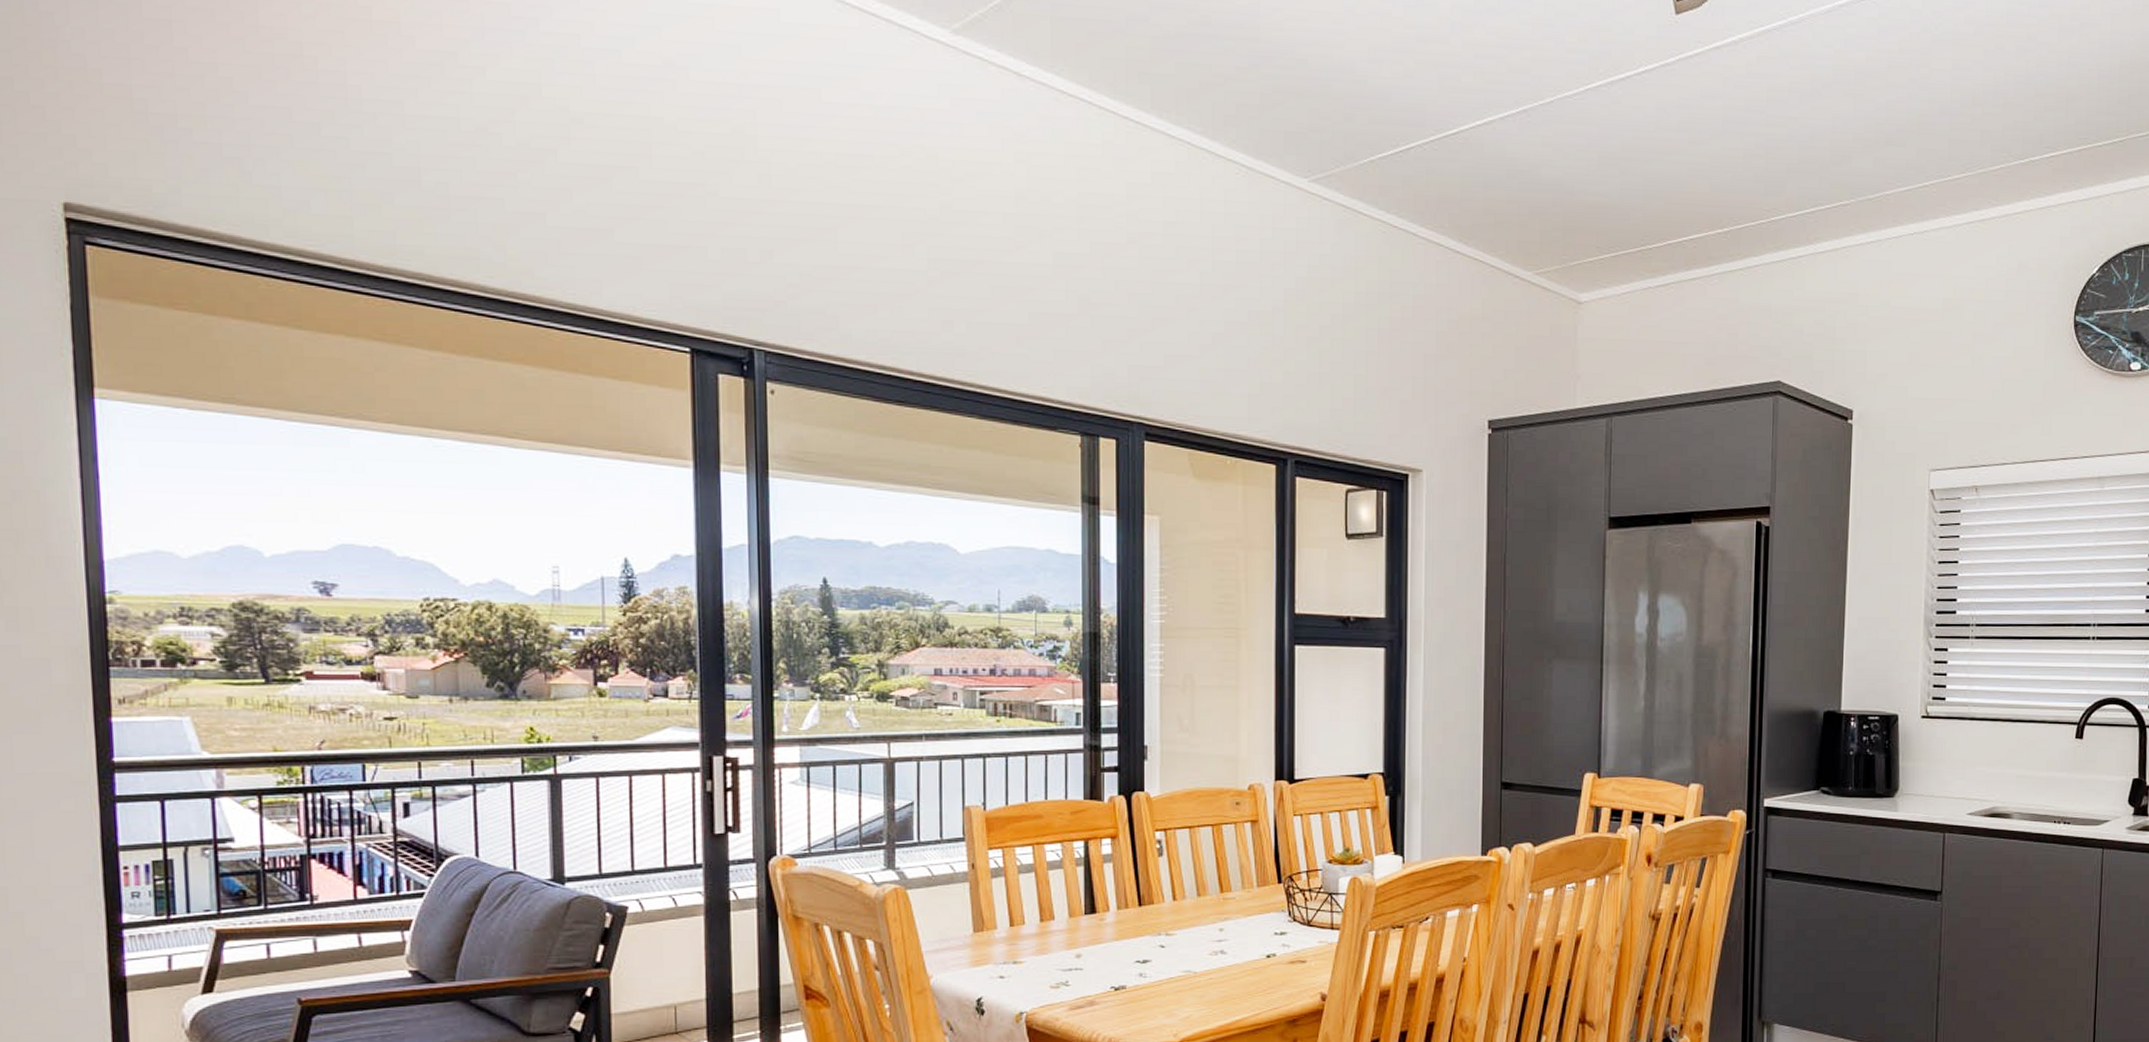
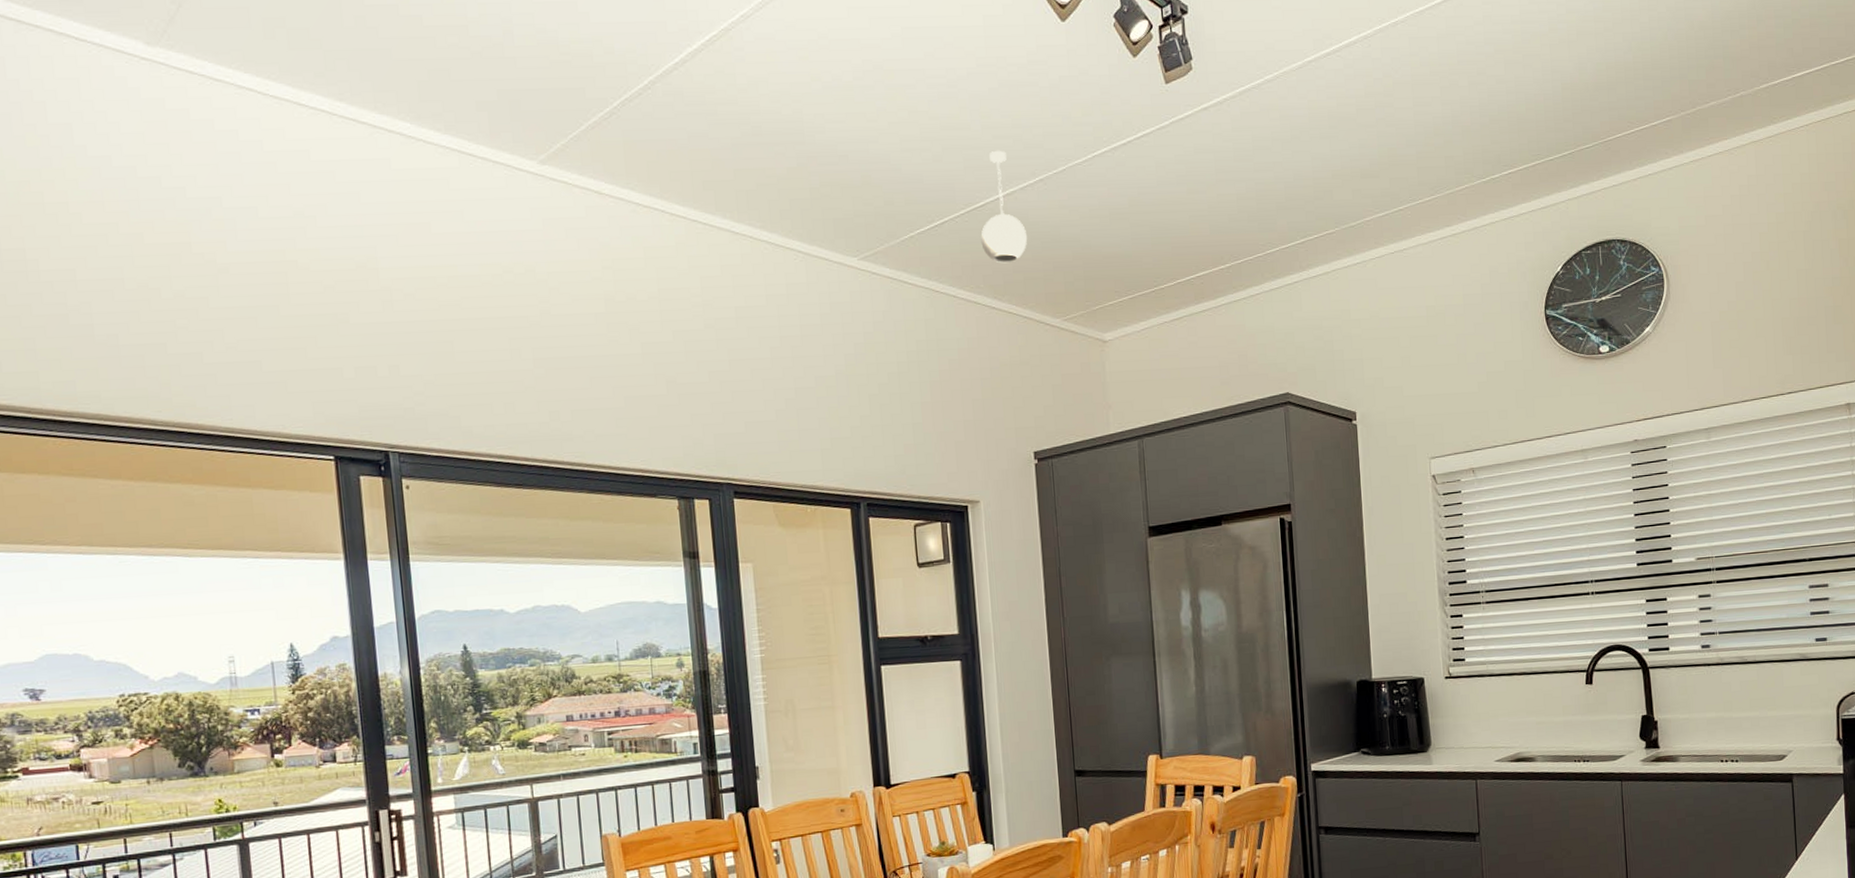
pendant light: none [1450,71,1504,203] -> present [980,150,1028,264]

